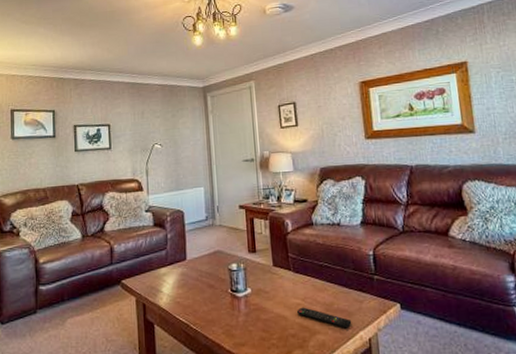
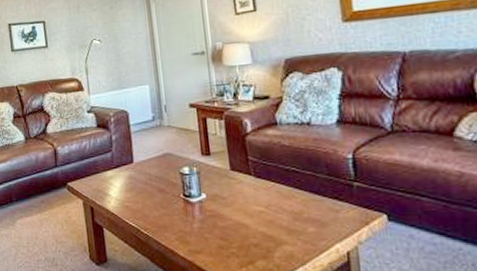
remote control: present [296,307,352,328] -> none [258,215,326,240]

